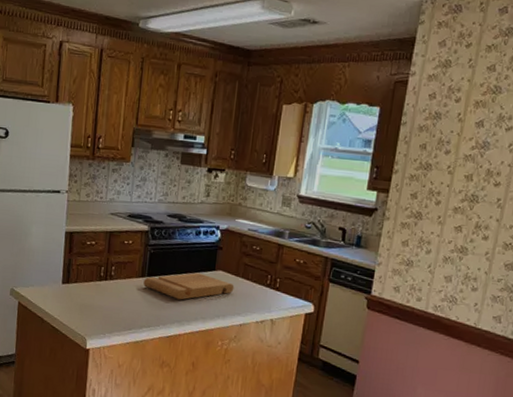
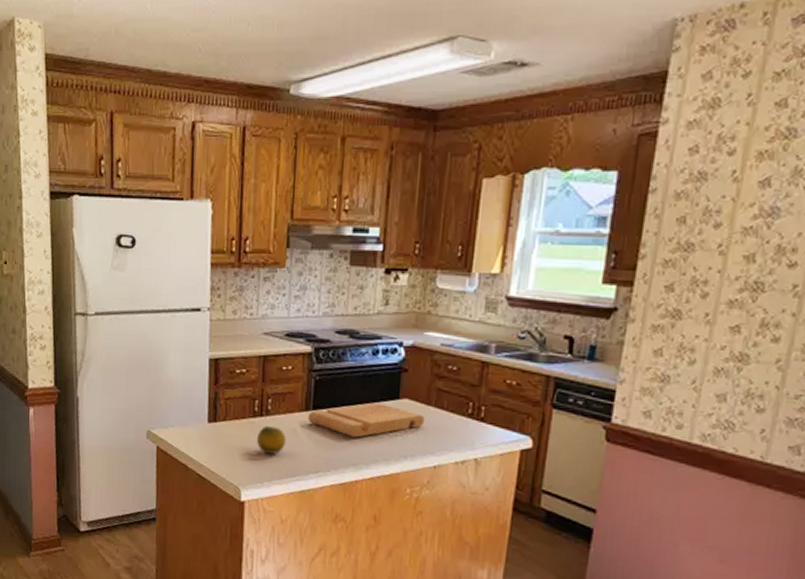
fruit: none [101,288,125,311] -> present [256,426,286,454]

